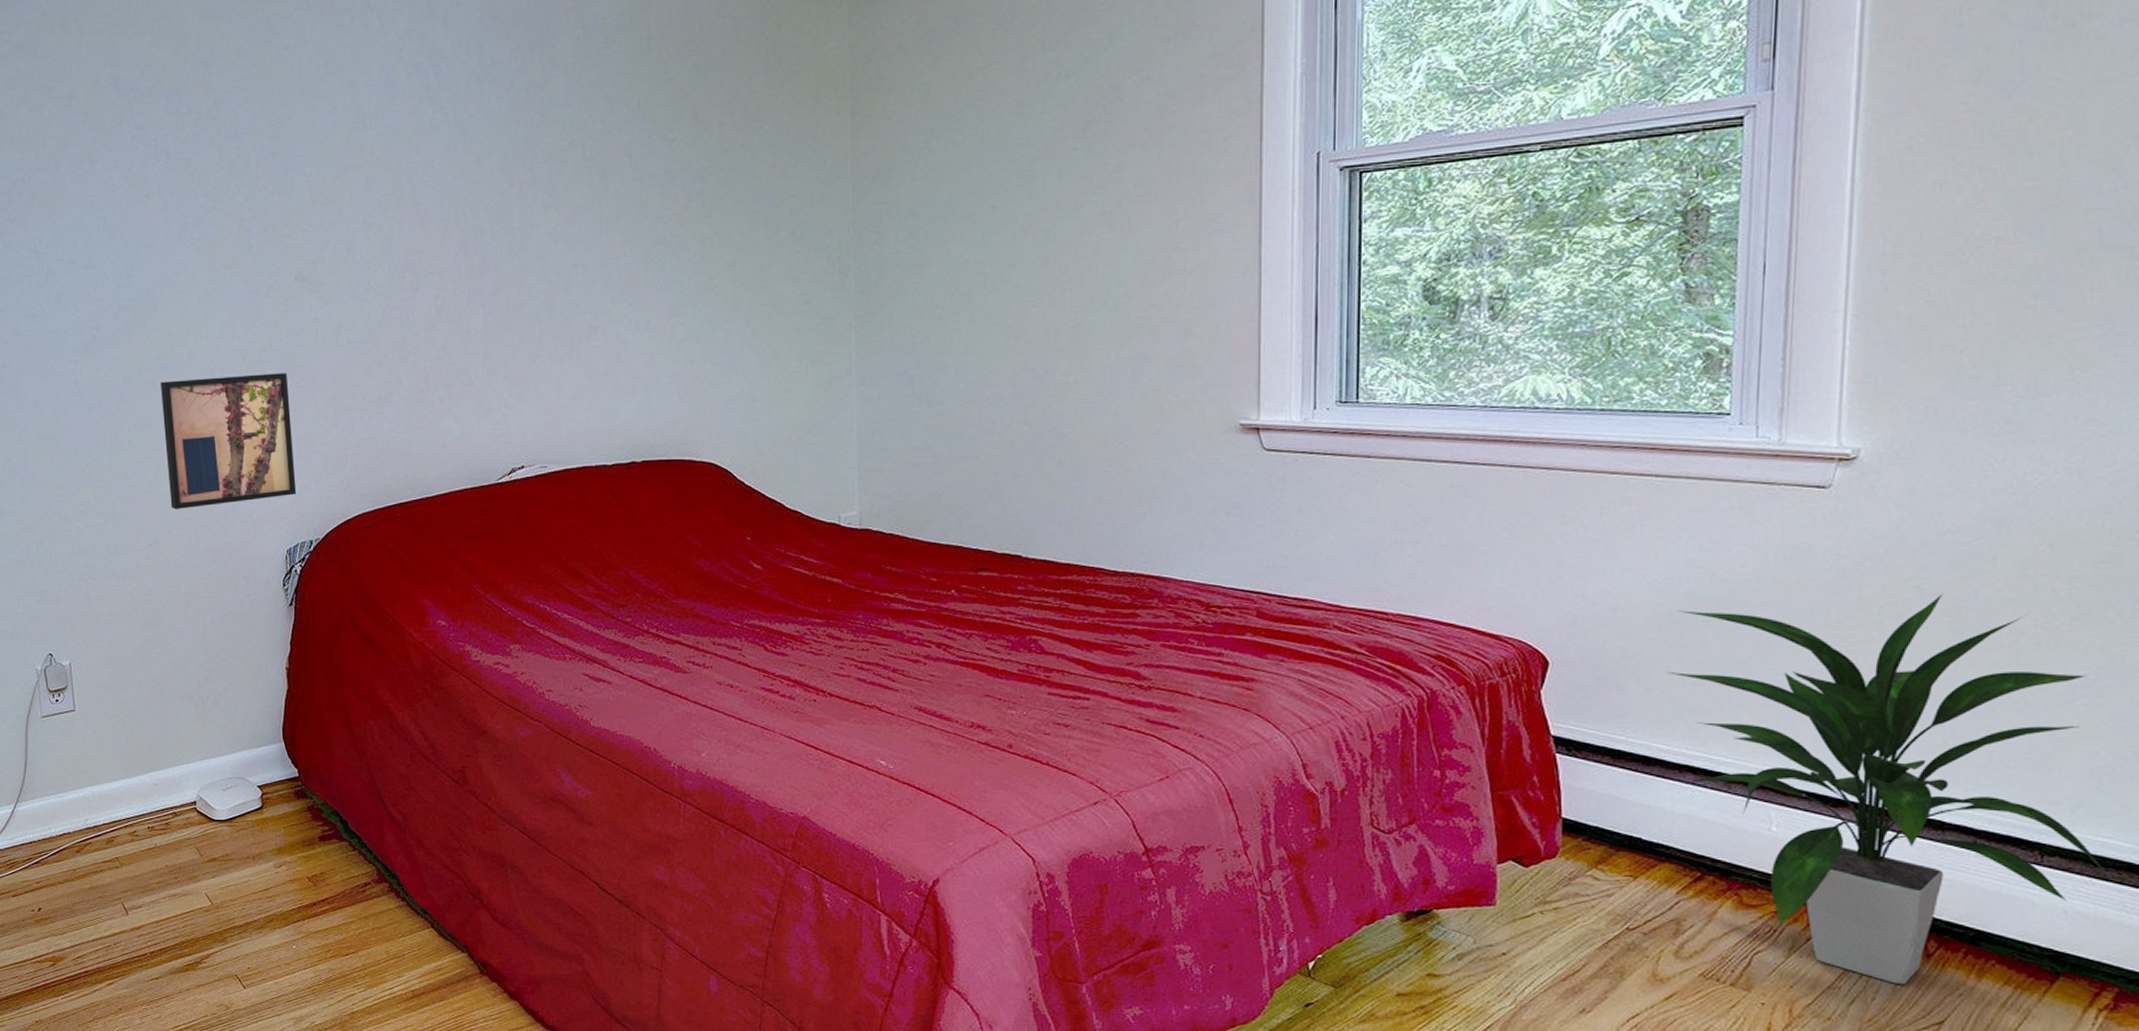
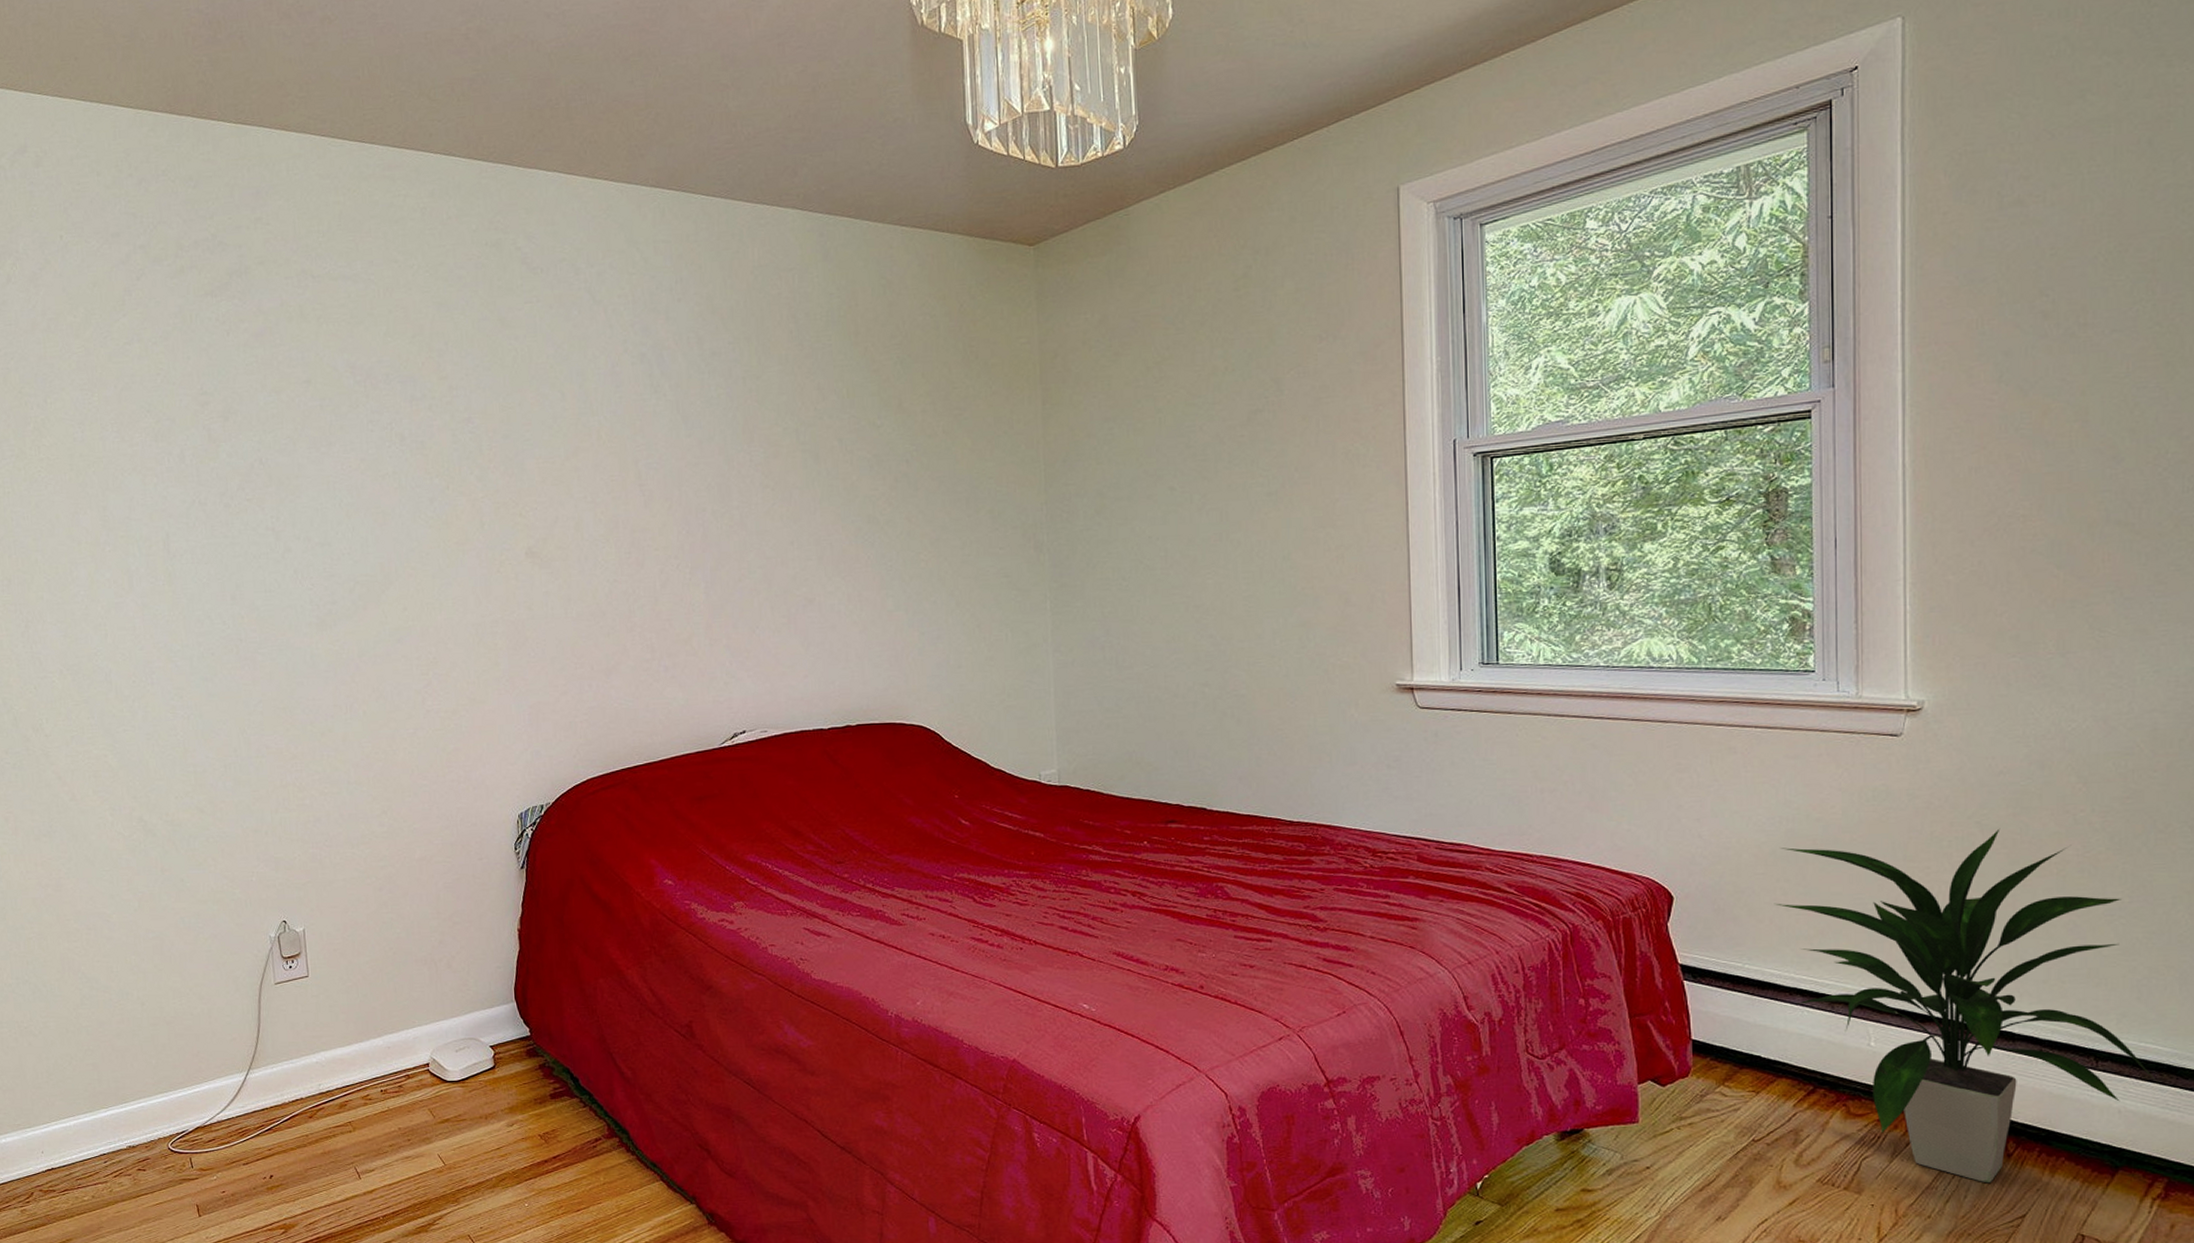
wall art: present [160,373,297,509] -> none [395,644,528,777]

